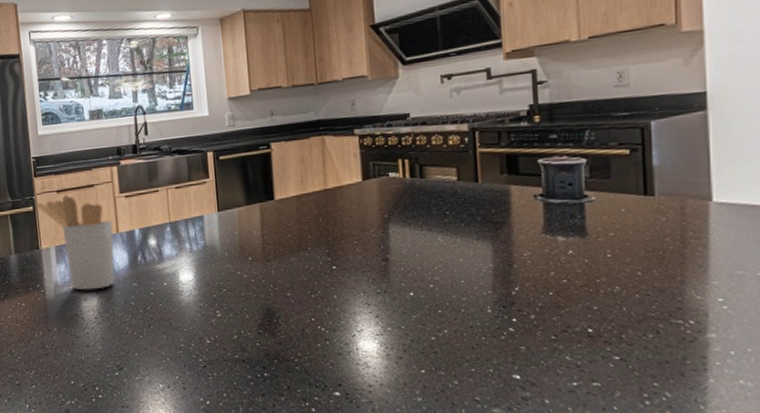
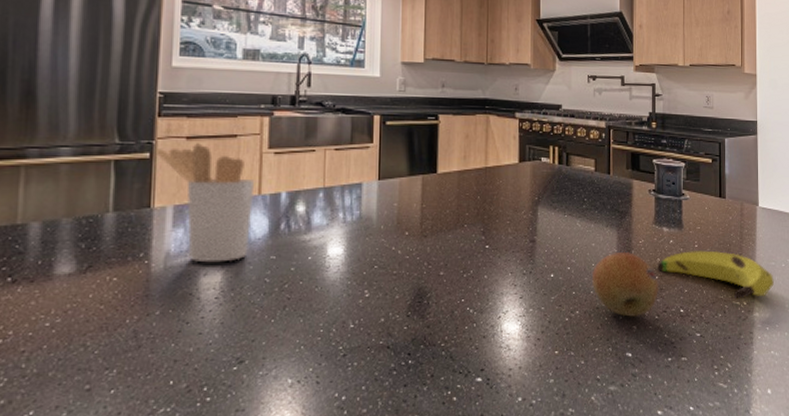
fruit: none [461,265,556,338] -> present [591,251,660,318]
banana: none [551,260,742,318] -> present [657,250,774,300]

